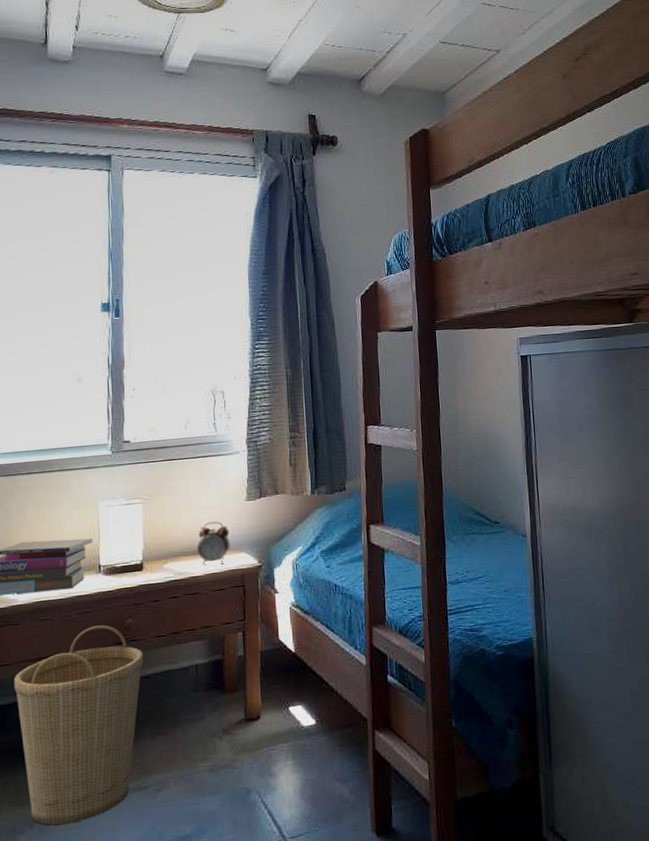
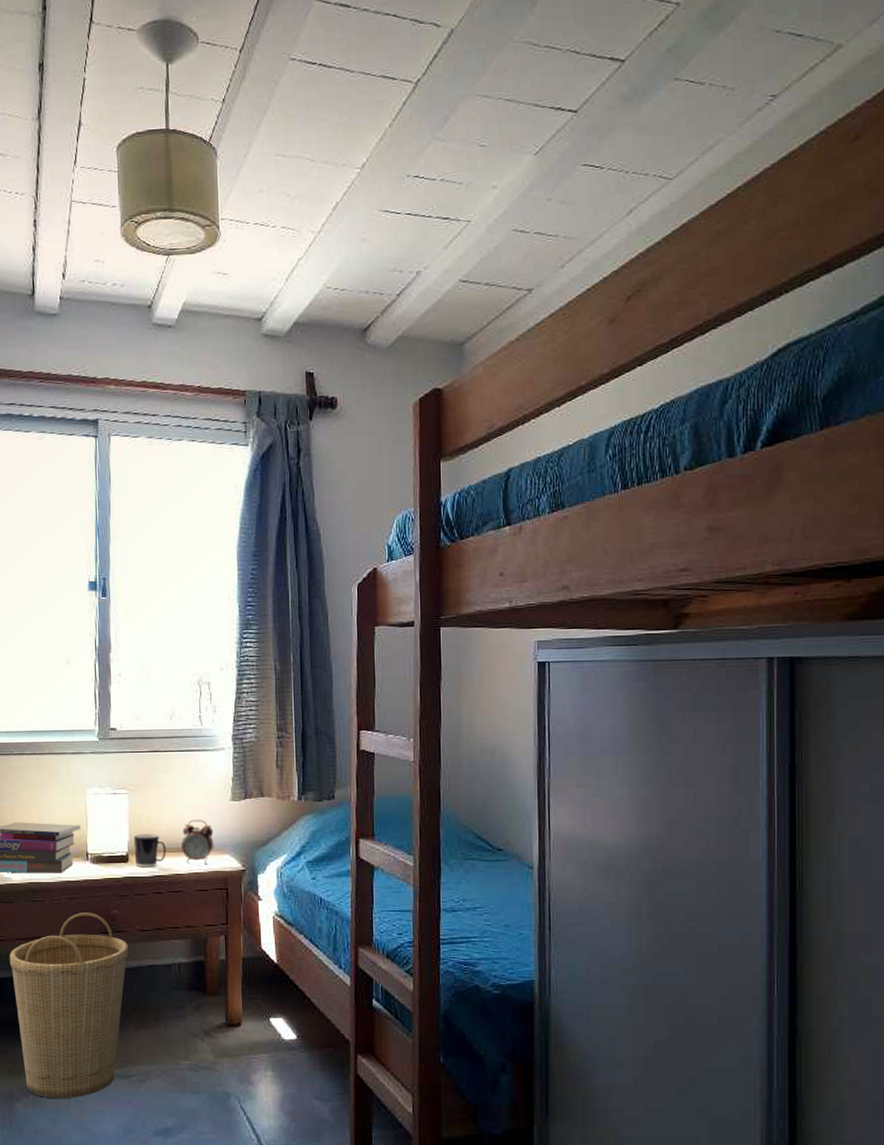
mug: none [148,540,182,574] -> present [133,834,166,868]

